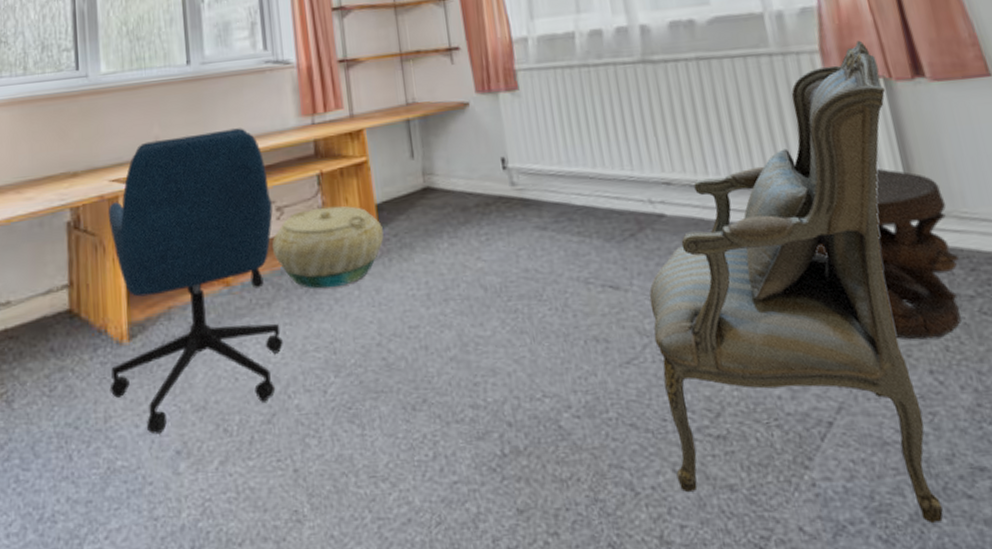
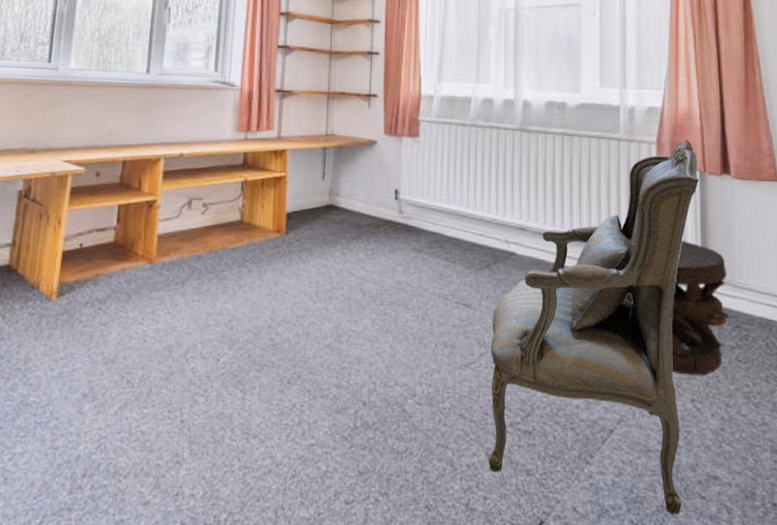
office chair: present [108,128,283,434] -> none [33,132,200,378]
basket: present [272,206,384,289] -> none [194,209,289,276]

